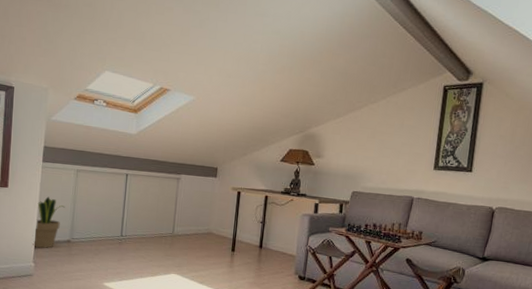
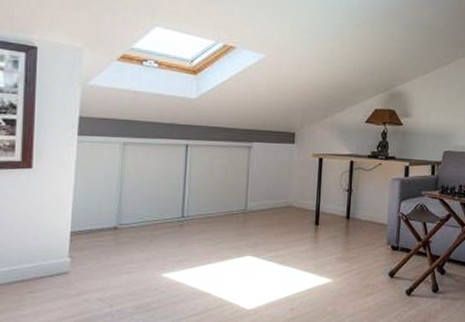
potted plant: present [32,196,66,249] -> none [67,176,110,240]

